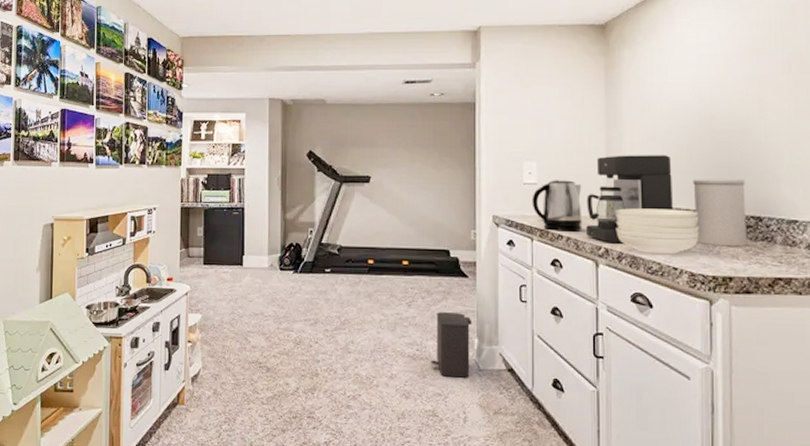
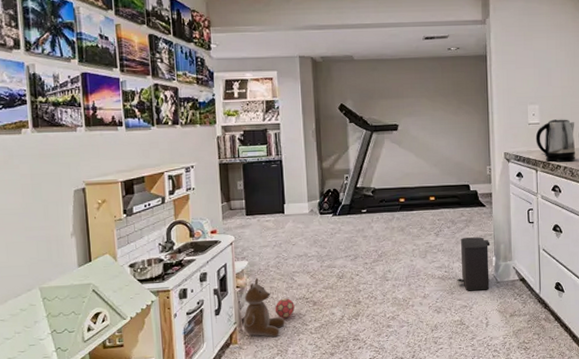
stuffed bear: none [192,333,235,403] -> present [243,277,285,338]
toy ball: none [225,360,247,383] -> present [275,298,295,319]

